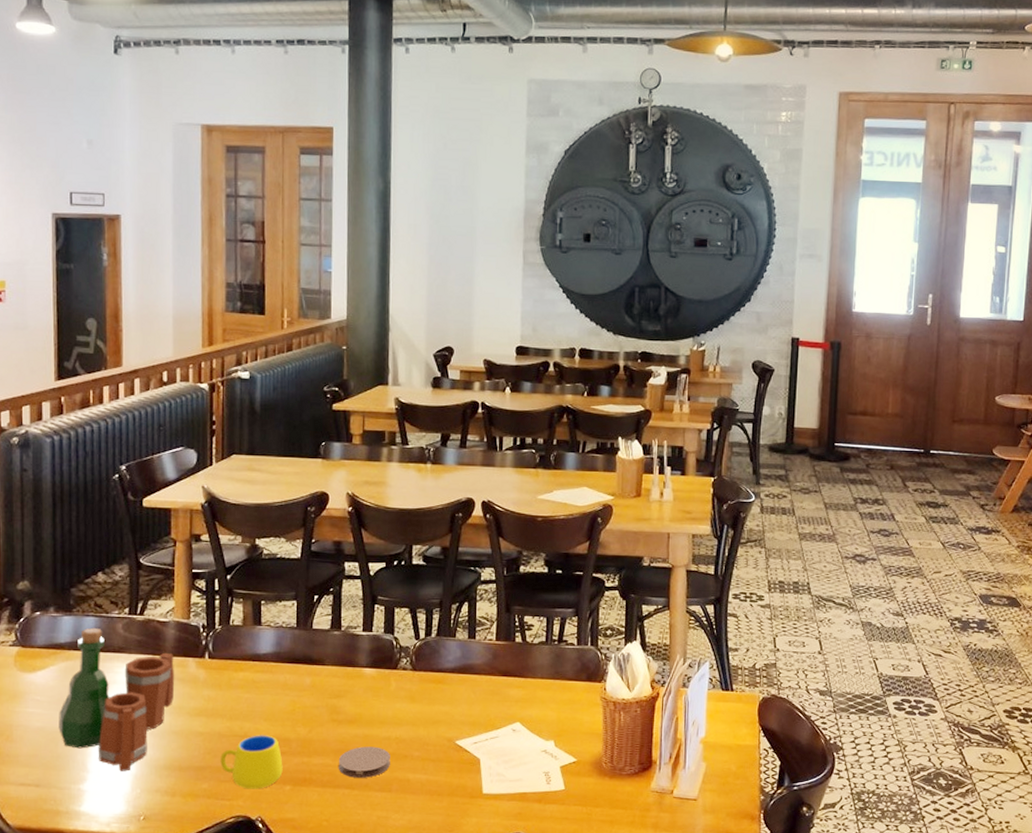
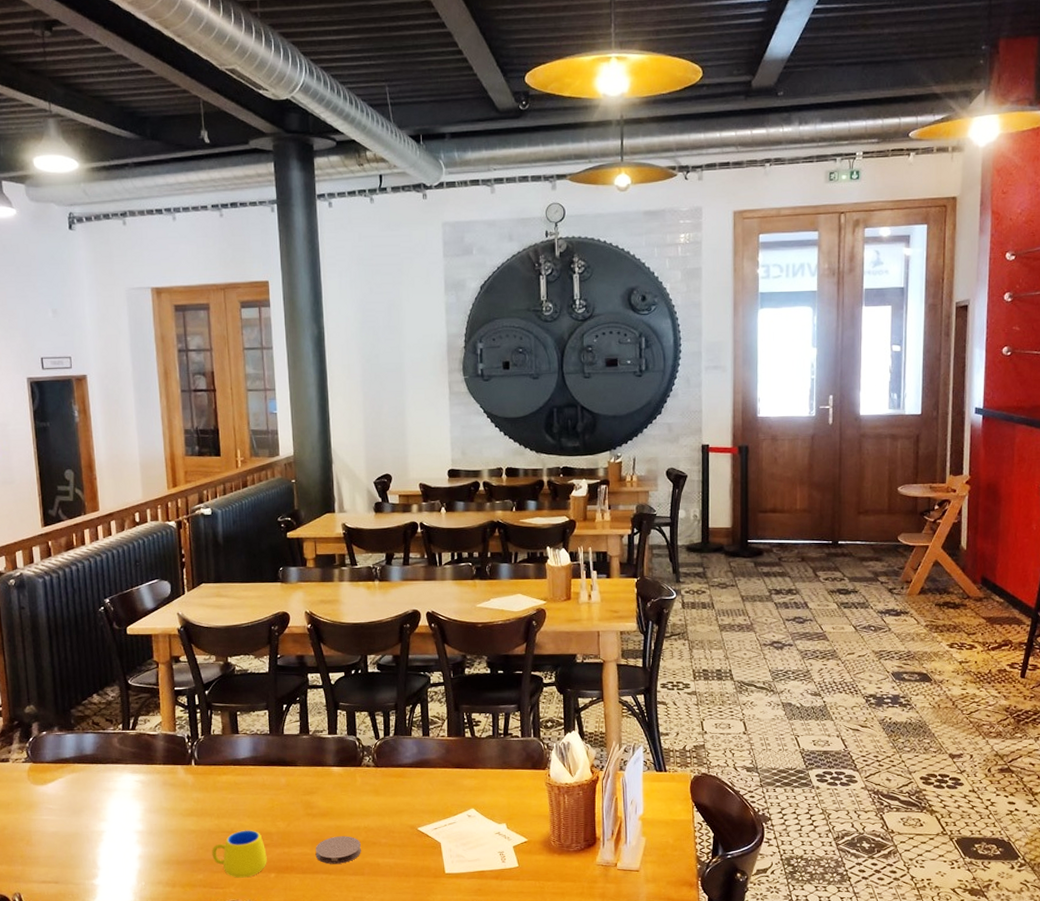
tavern set: present [58,627,175,772] -> none [69,743,168,867]

